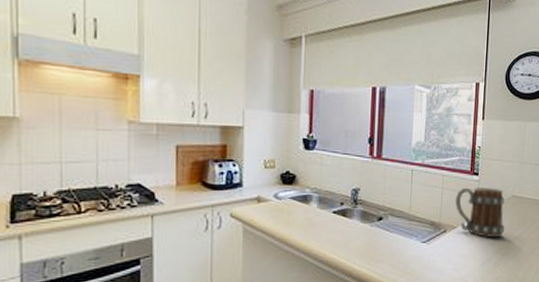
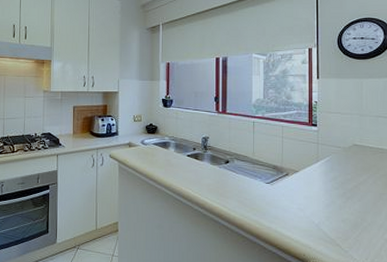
mug: present [455,187,505,237] -> none [296,137,347,182]

